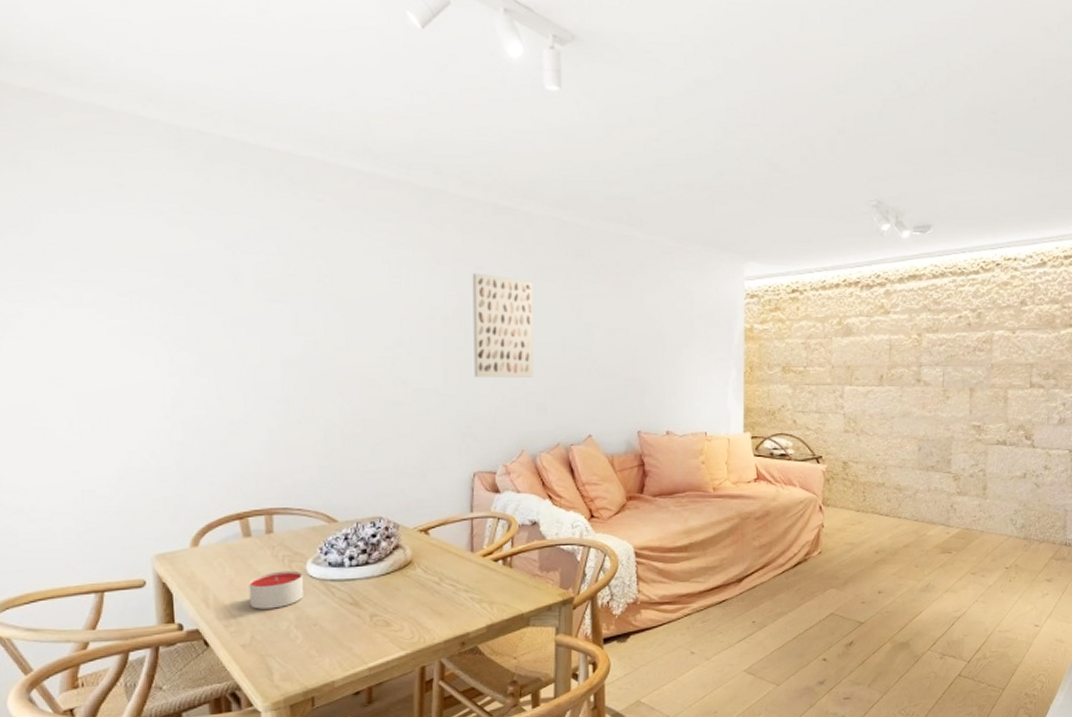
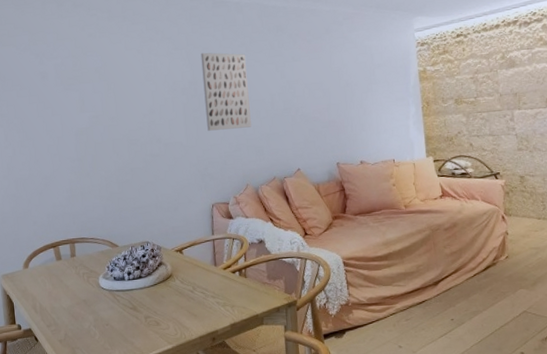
candle: present [249,570,303,610] -> none [61,284,98,314]

